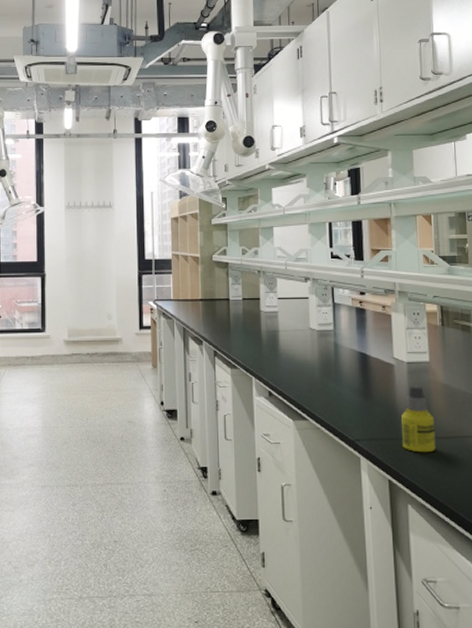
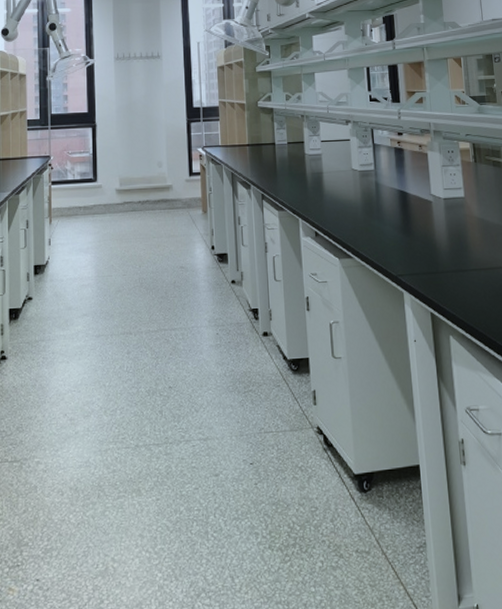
bottle: present [401,385,436,453] -> none [440,220,474,285]

